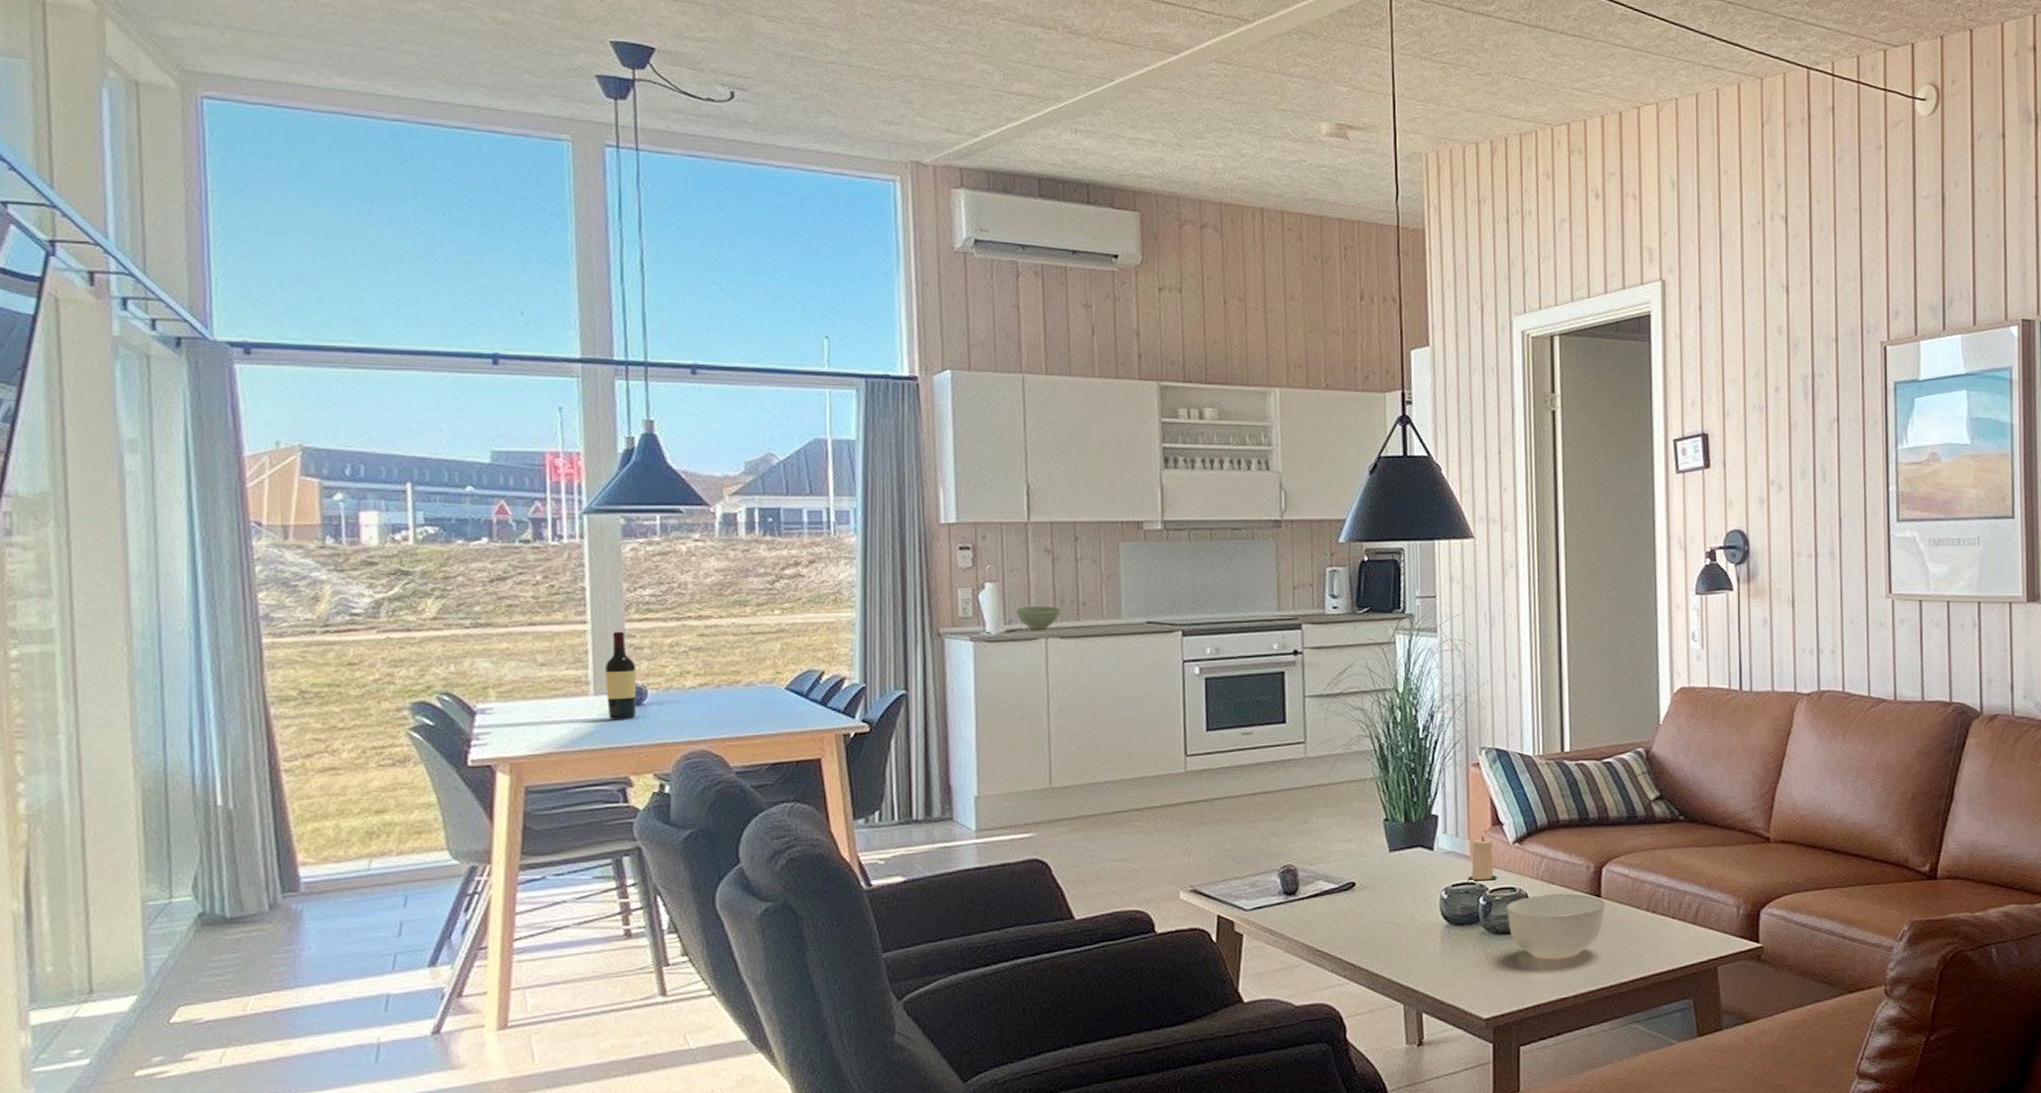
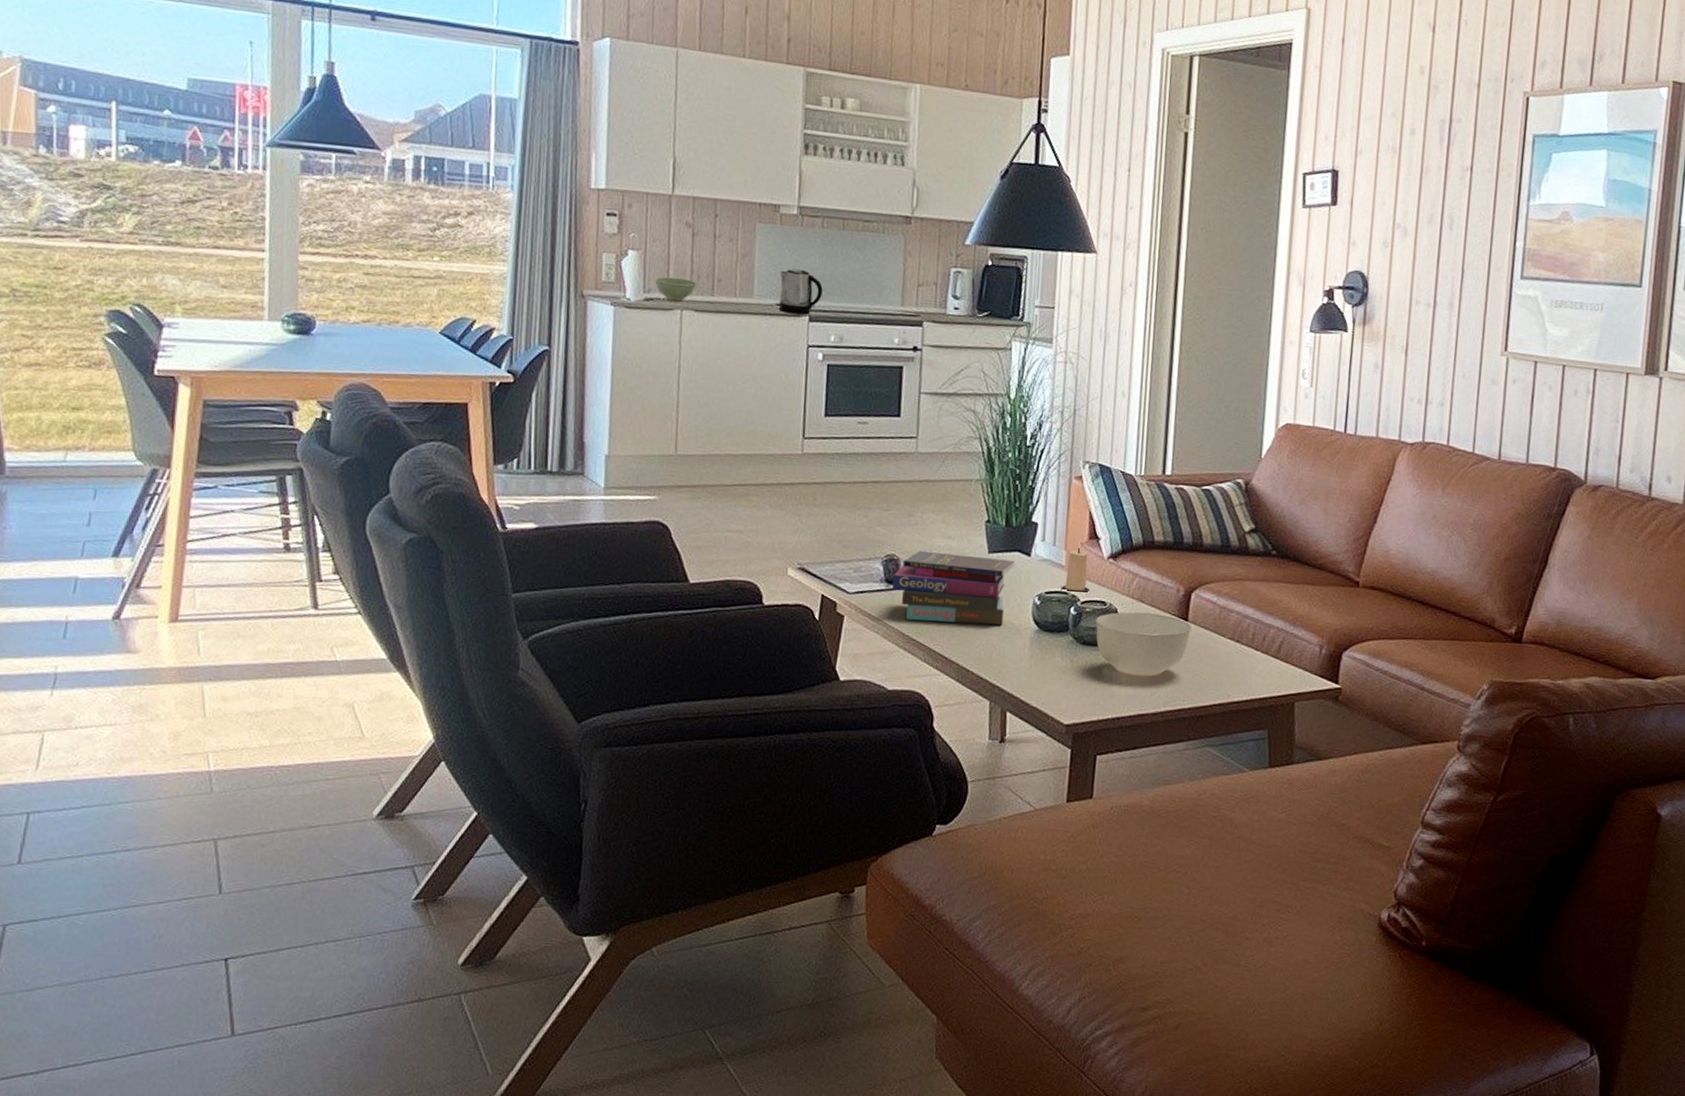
wine bottle: present [605,631,637,721] -> none [278,262,307,347]
kettle: none [1149,584,1194,631] -> present [778,268,823,316]
books: none [1291,856,1418,931] -> present [891,550,1016,626]

